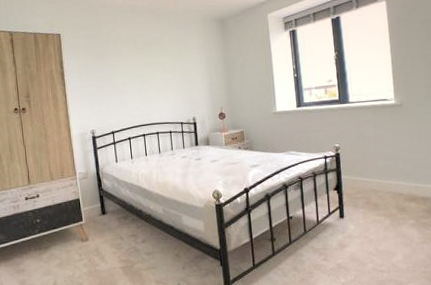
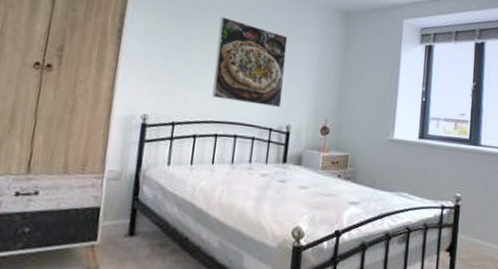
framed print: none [127,46,186,108] -> present [212,16,288,107]

